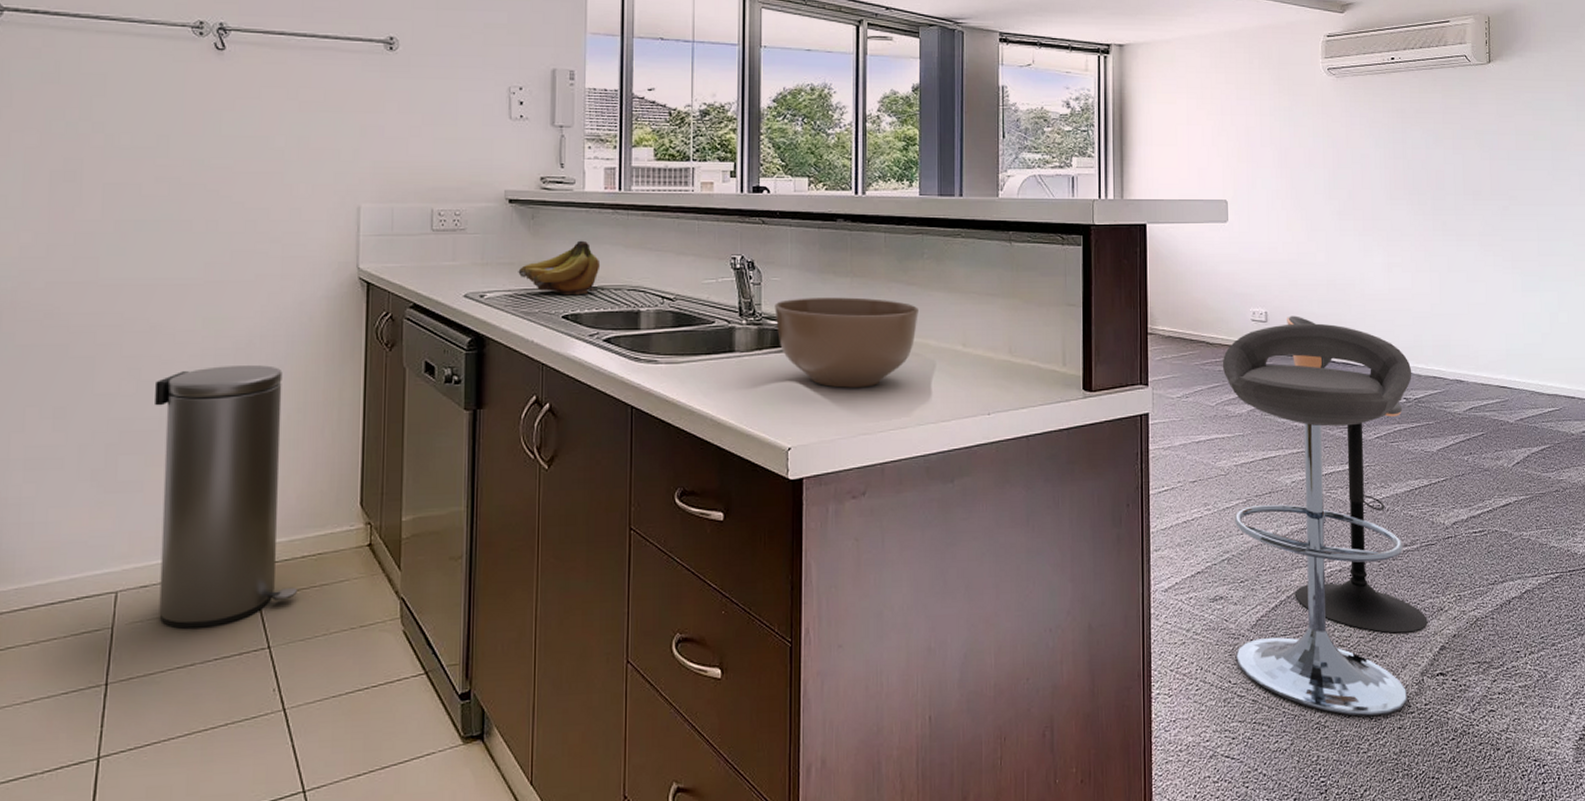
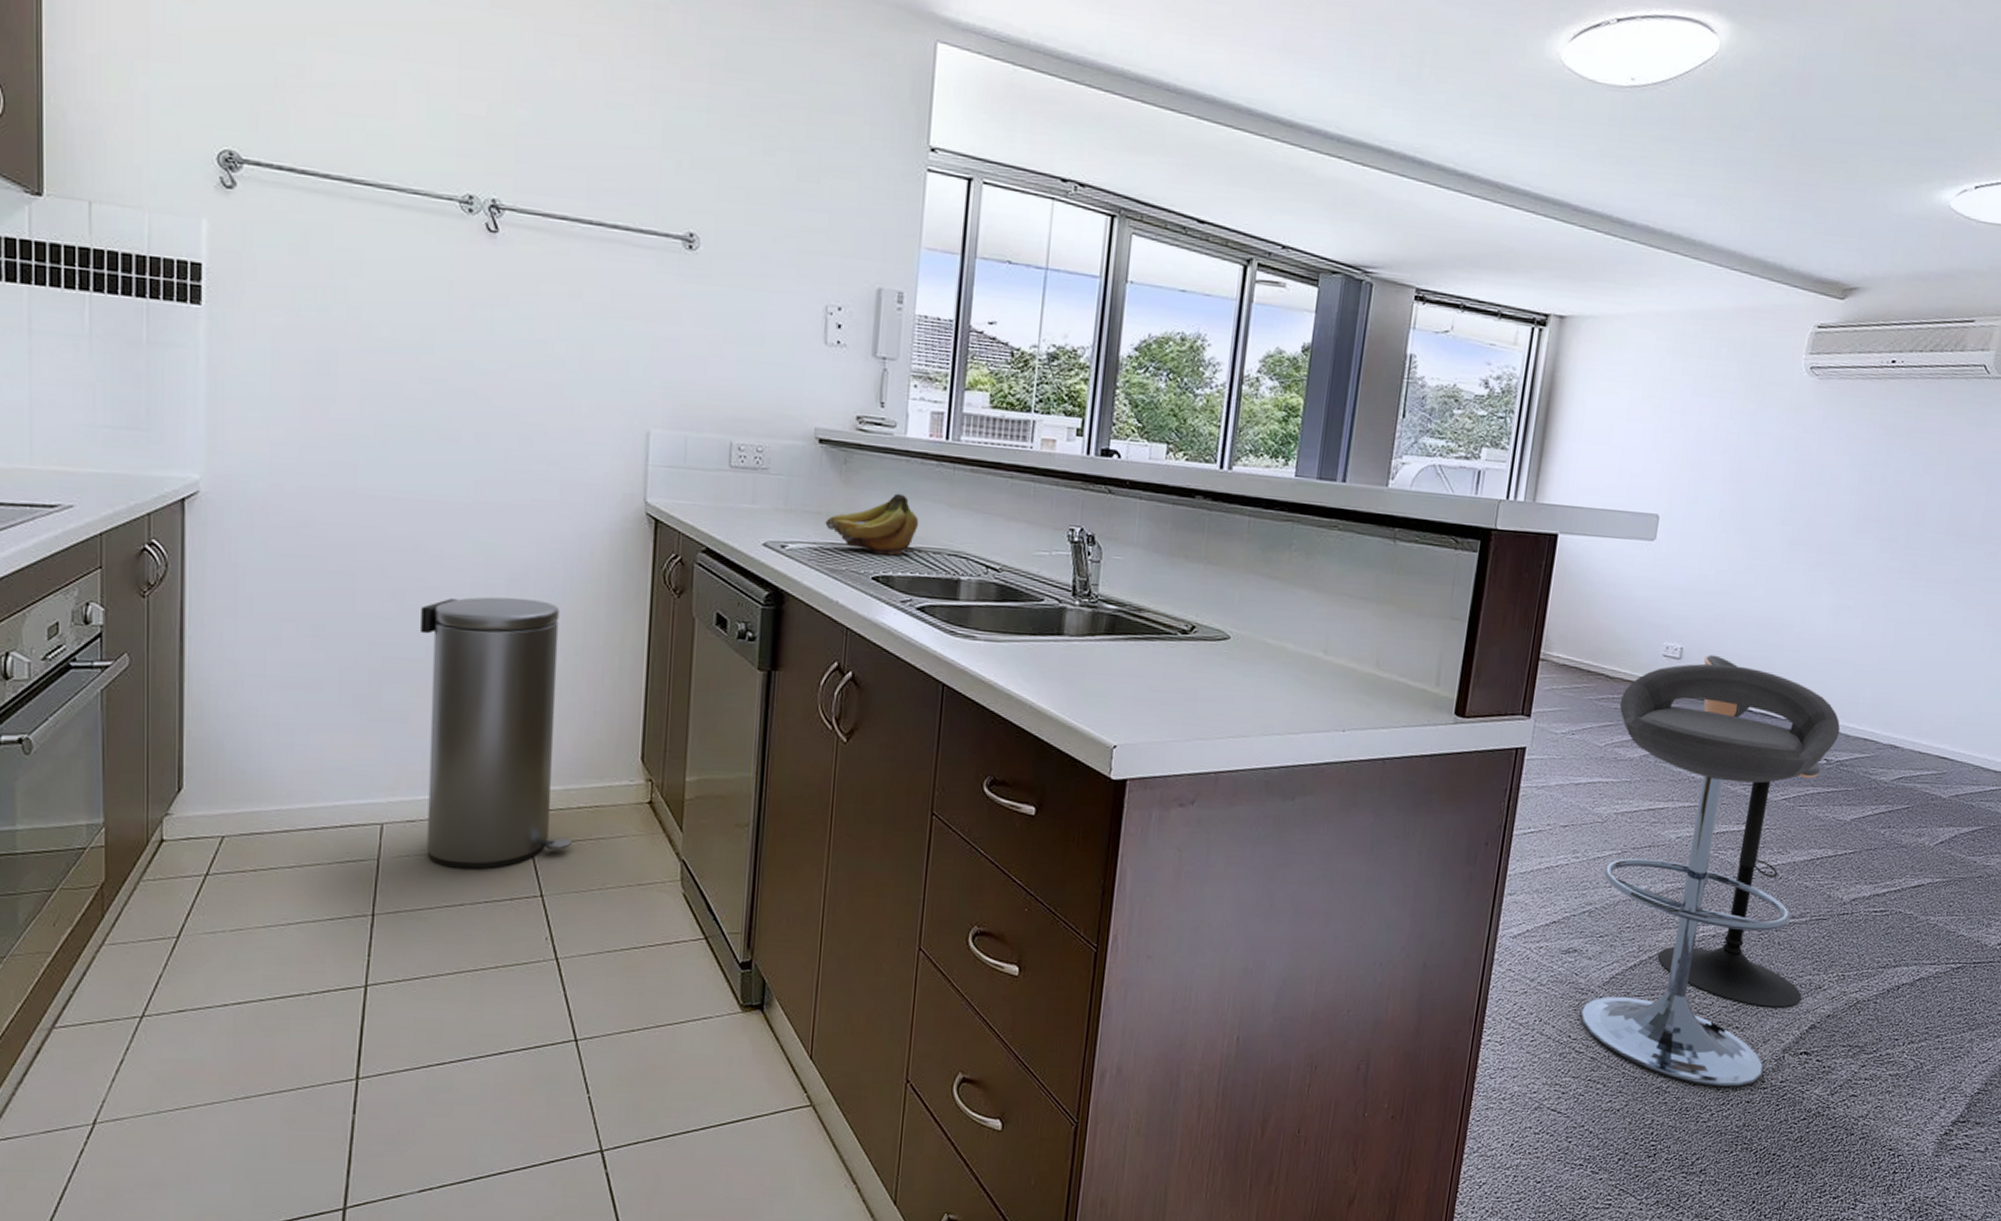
bowl: present [775,297,918,388] -> none [1113,581,1278,689]

